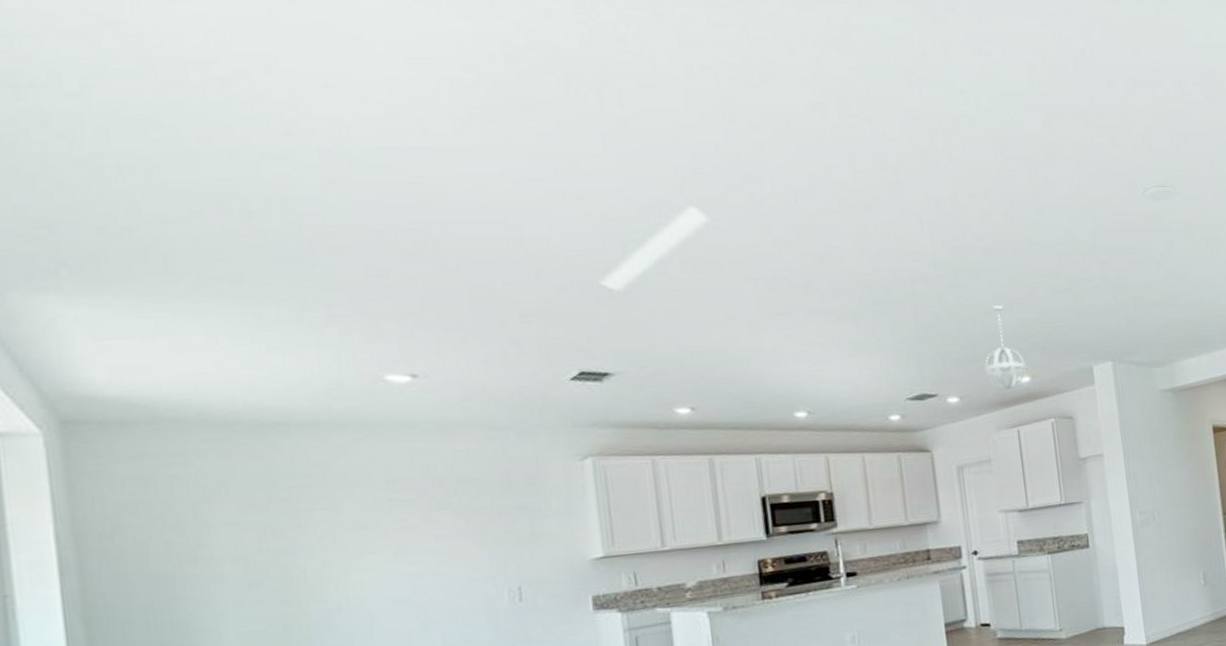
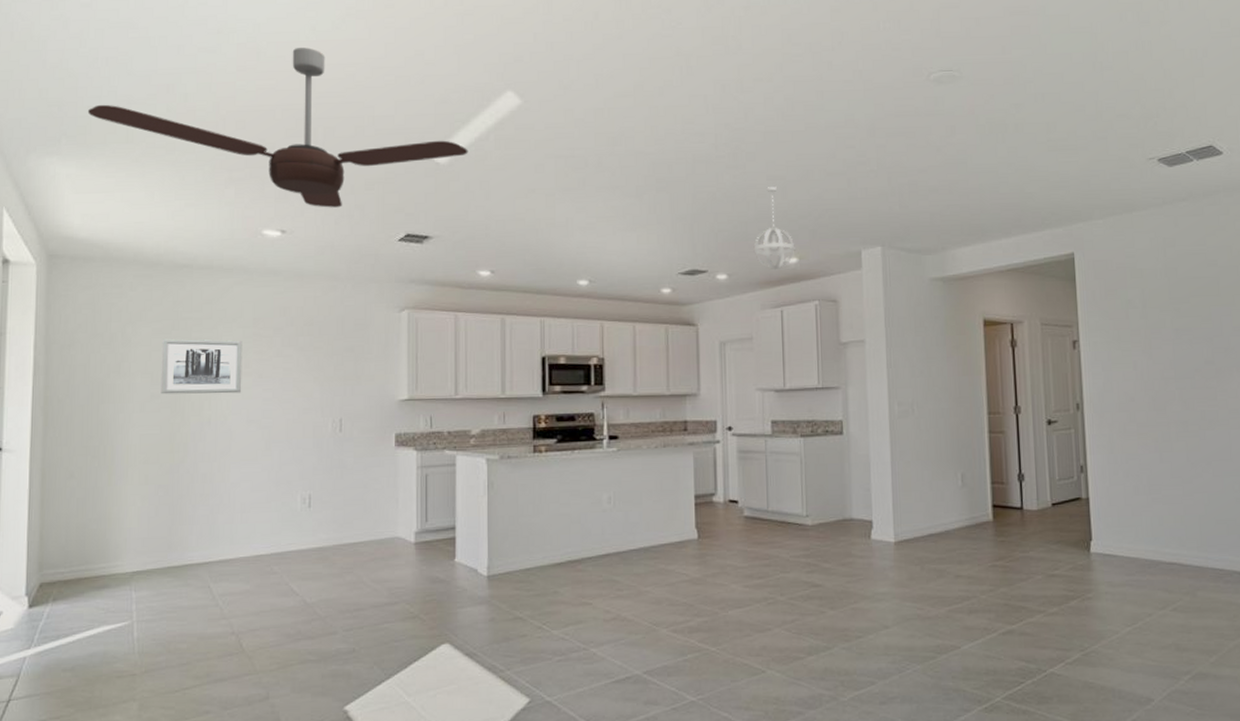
ceiling fan: none [96,155,648,346] -> present [87,47,468,208]
wall art: none [255,508,380,582] -> present [161,338,243,395]

